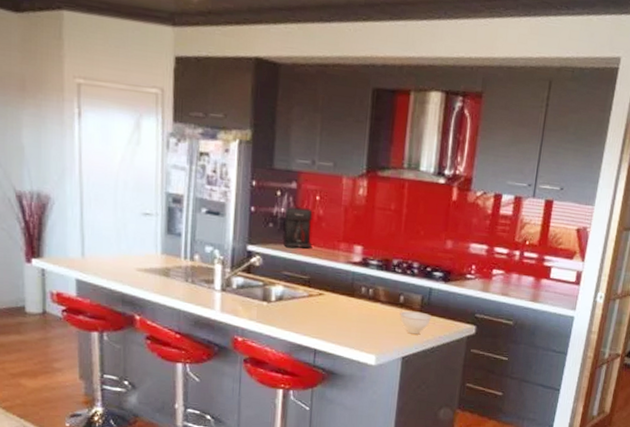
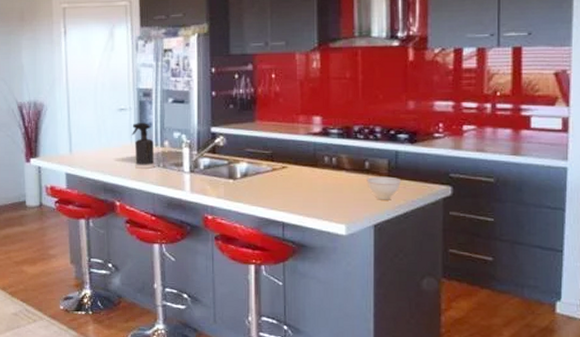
spray bottle: none [156,231,183,283] -> present [131,123,155,169]
coffee maker: present [283,206,313,249] -> none [243,86,272,126]

